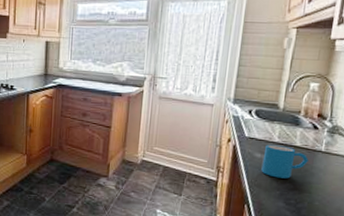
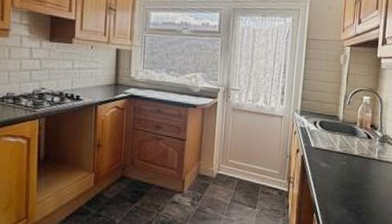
mug: present [261,144,309,179] -> none [326,153,365,186]

